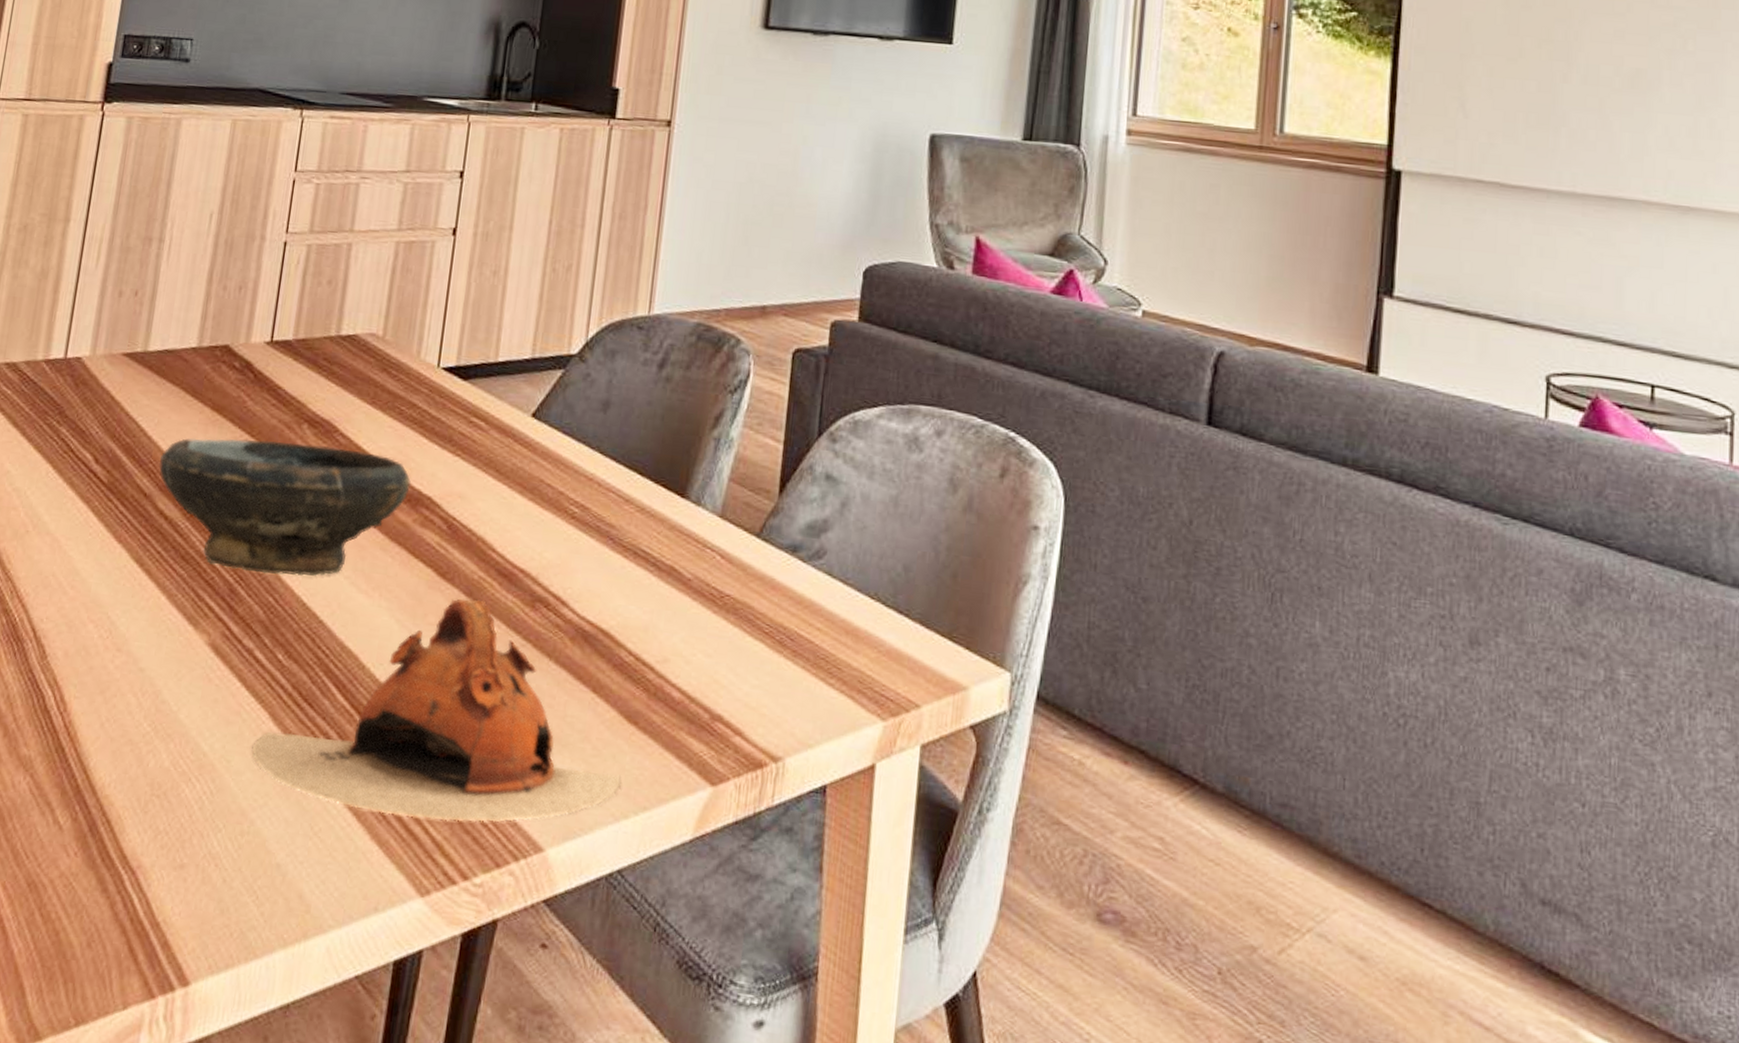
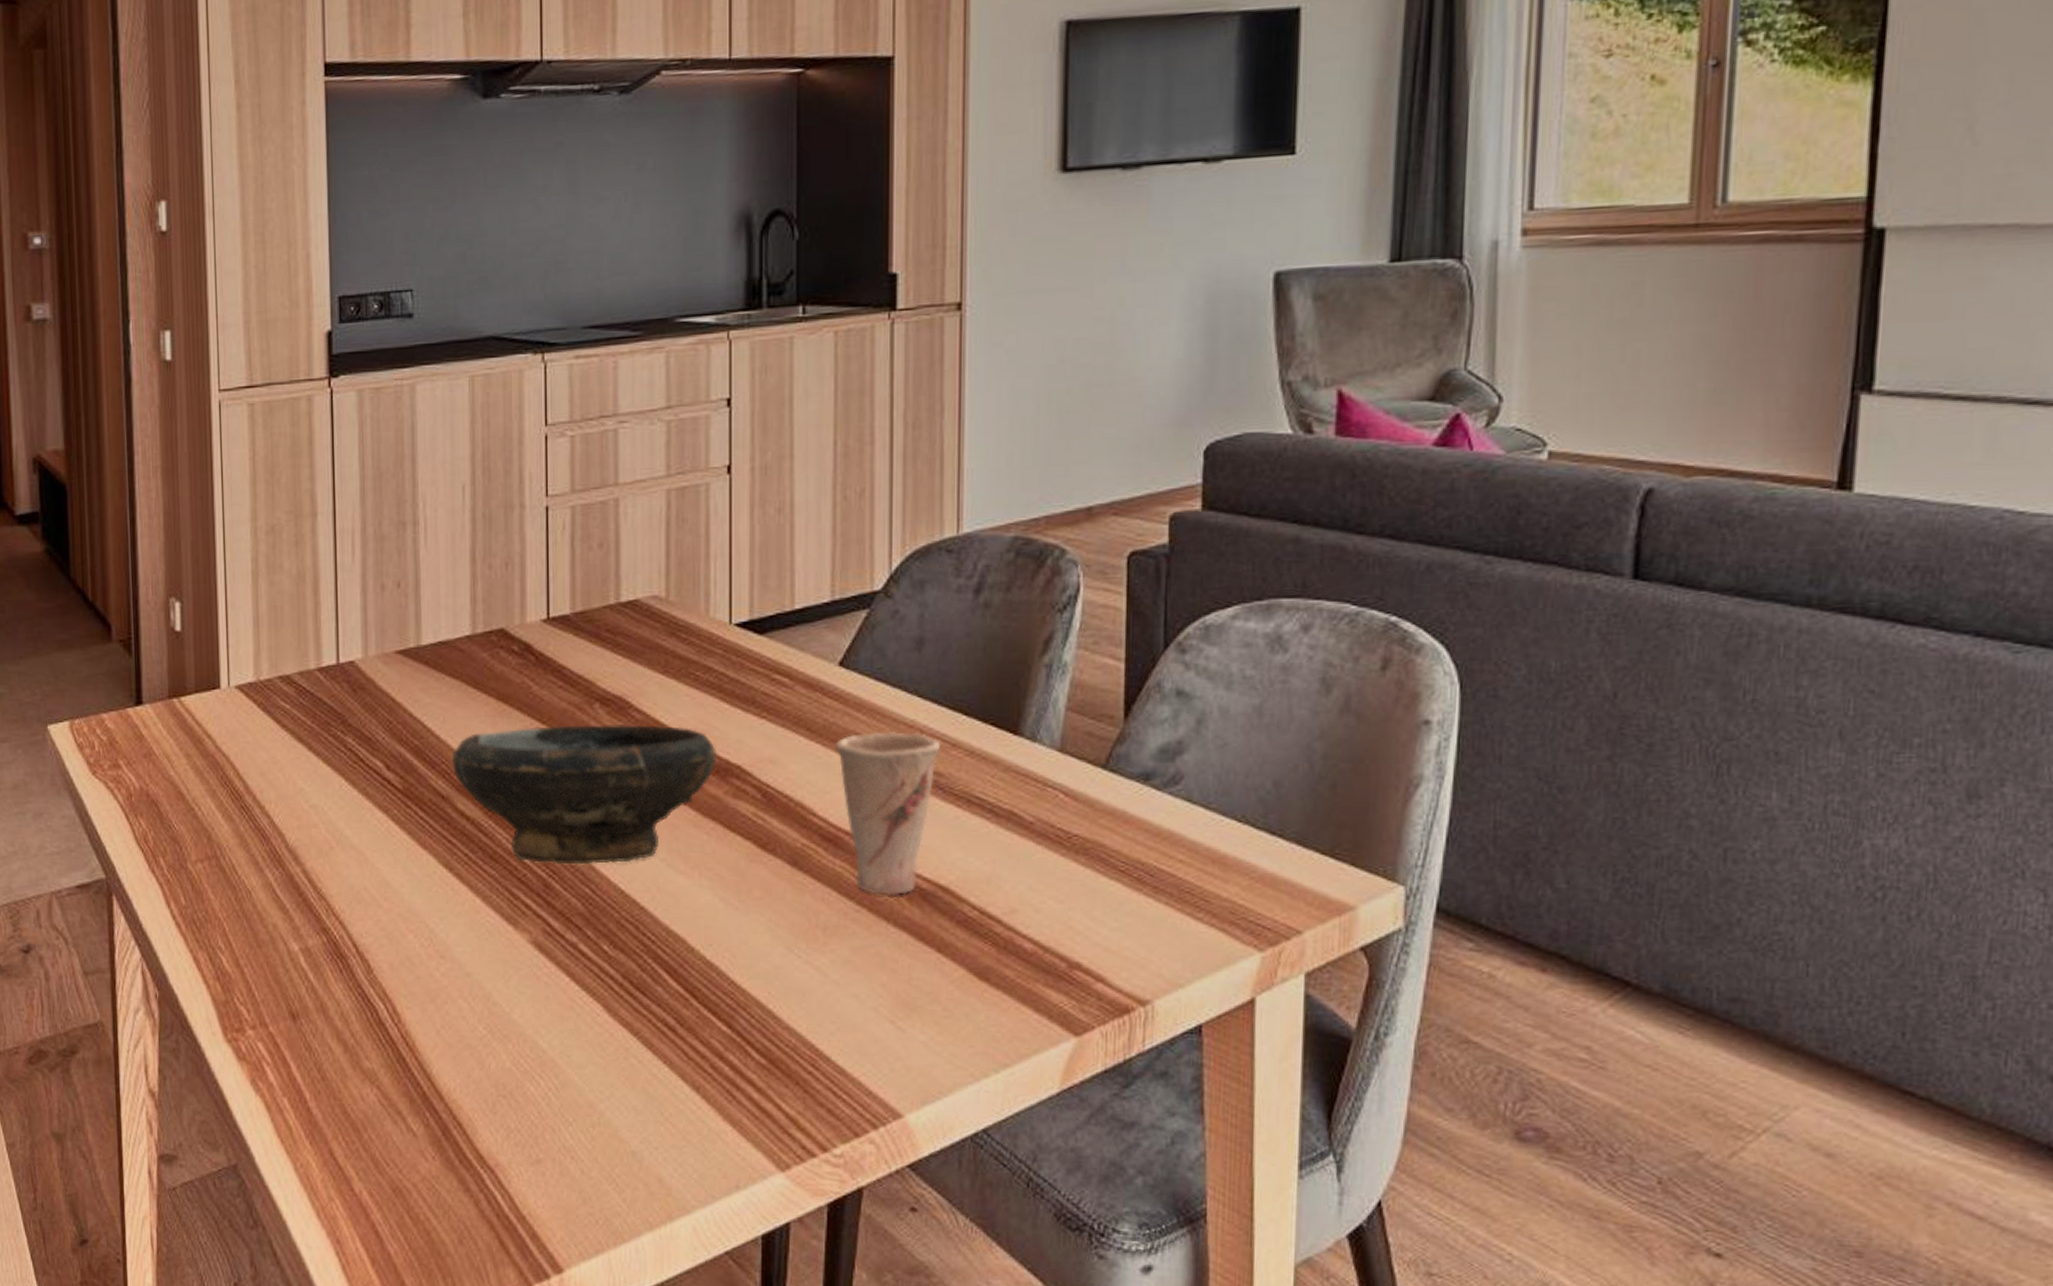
teapot: present [252,598,621,822] -> none [590,868,978,1096]
cup: none [519,480,616,635] -> present [834,732,941,895]

